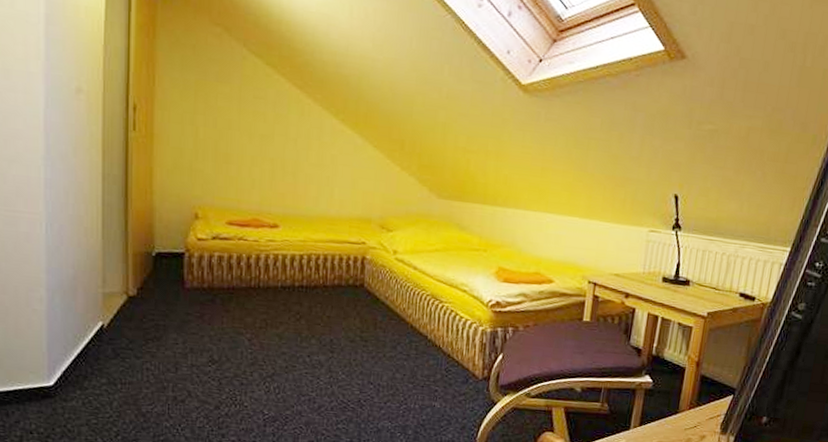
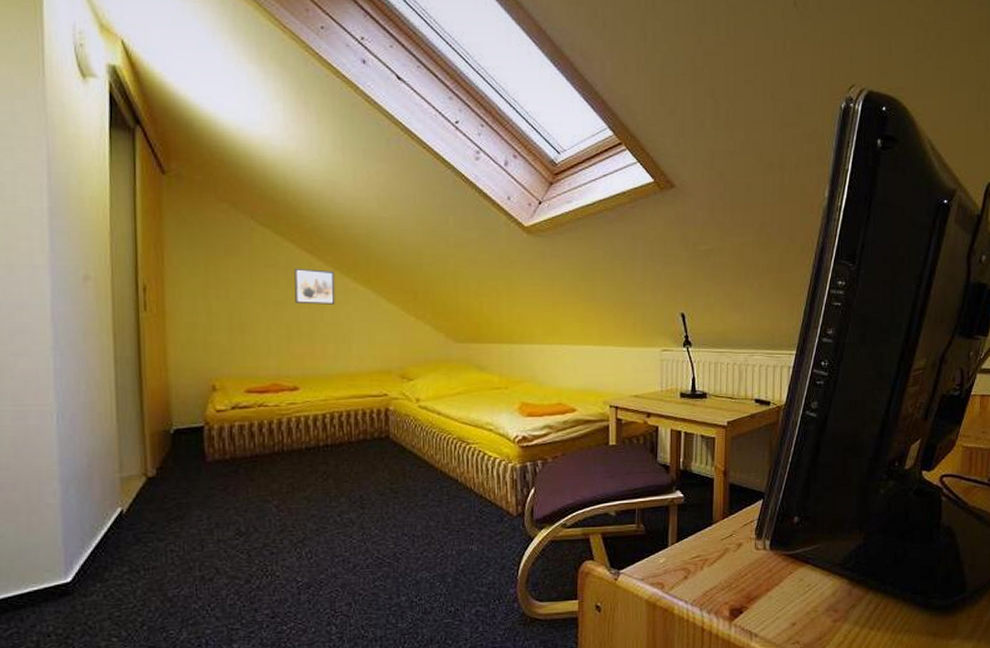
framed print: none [282,102,323,145] -> present [294,268,335,305]

